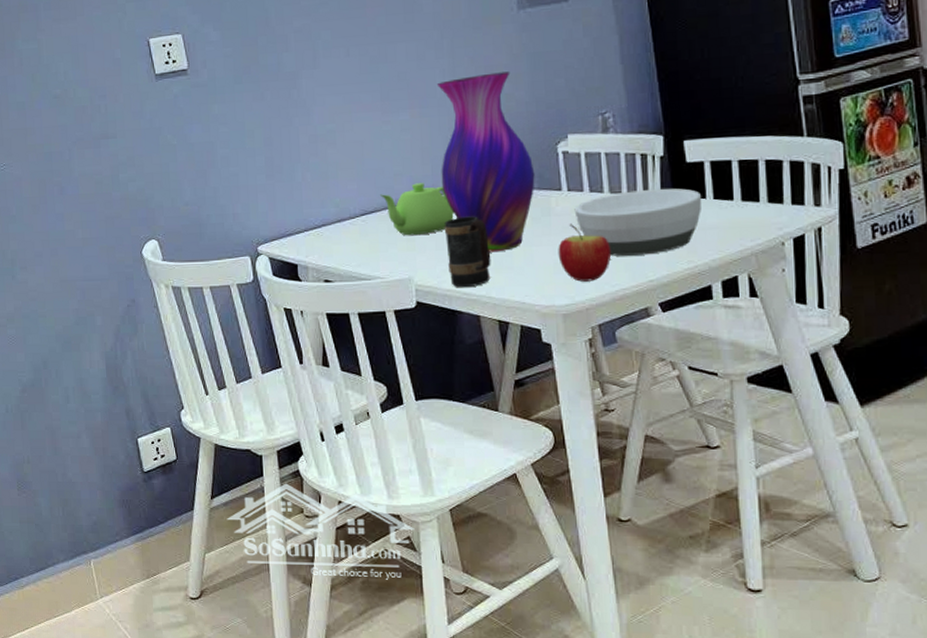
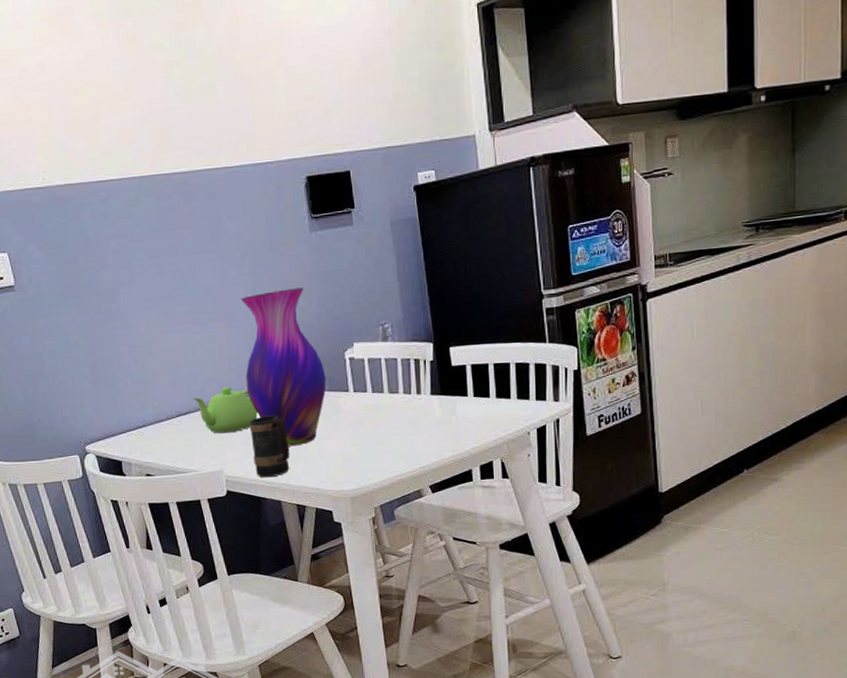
apple: present [558,224,612,282] -> none [346,420,391,470]
bowl: present [574,188,702,256] -> none [359,388,465,447]

